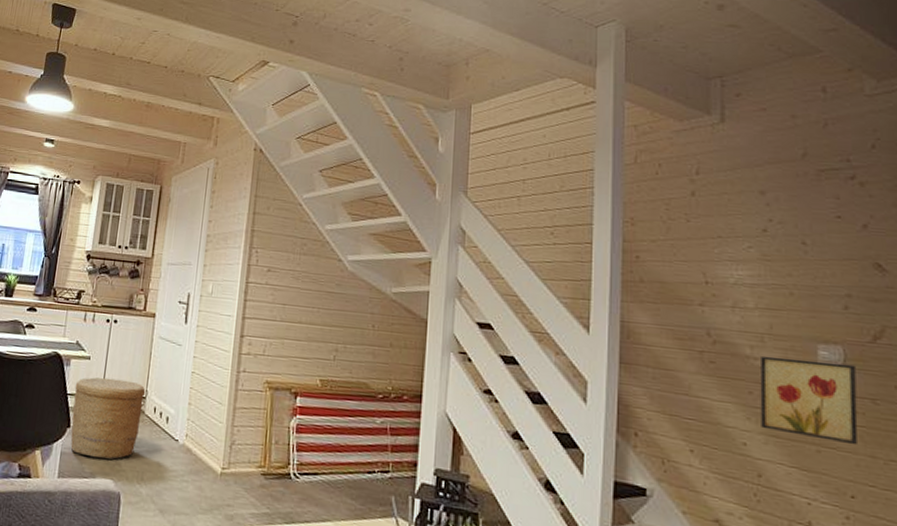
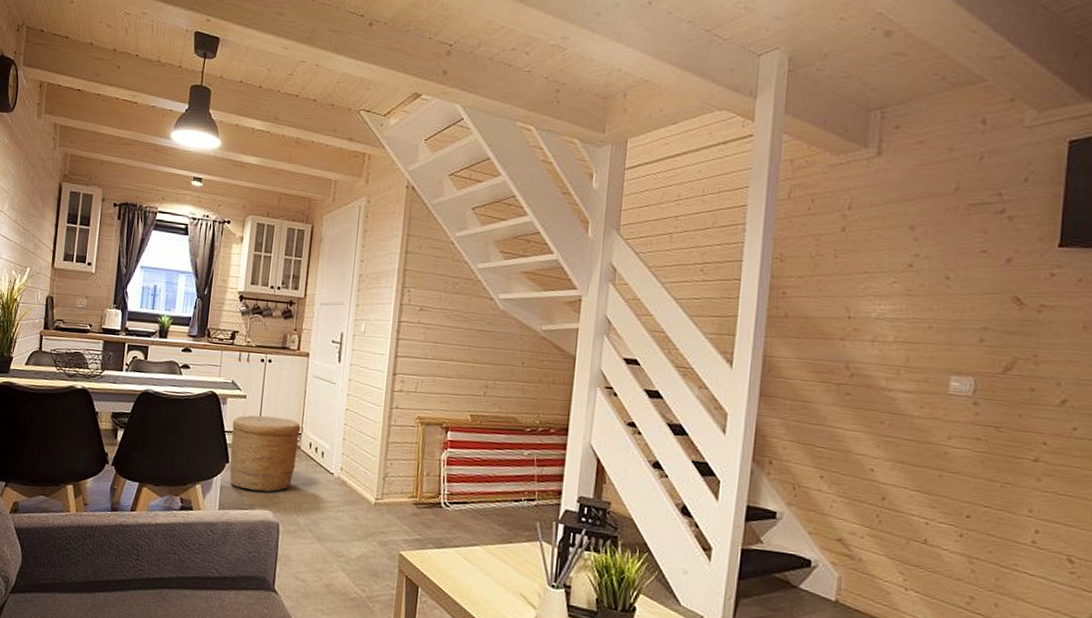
wall art: present [759,355,858,446] -> none [889,387,984,470]

